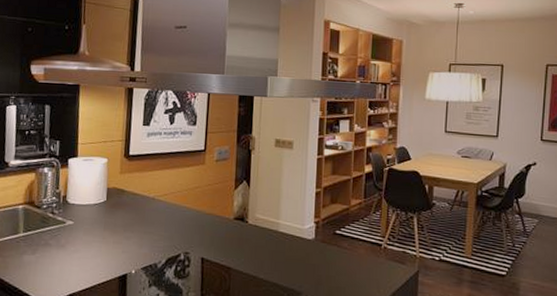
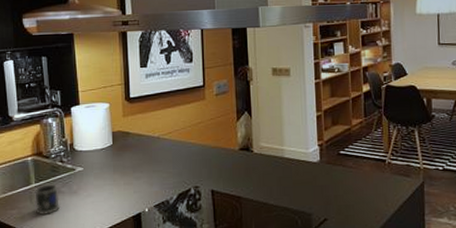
mug: none [14,235,46,267] -> present [29,184,60,216]

